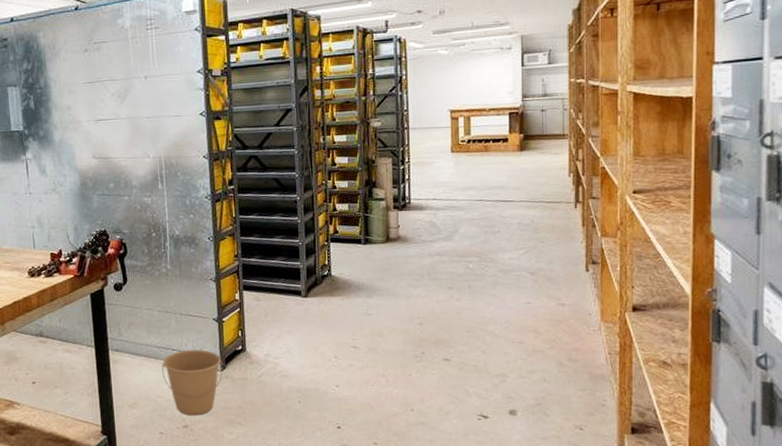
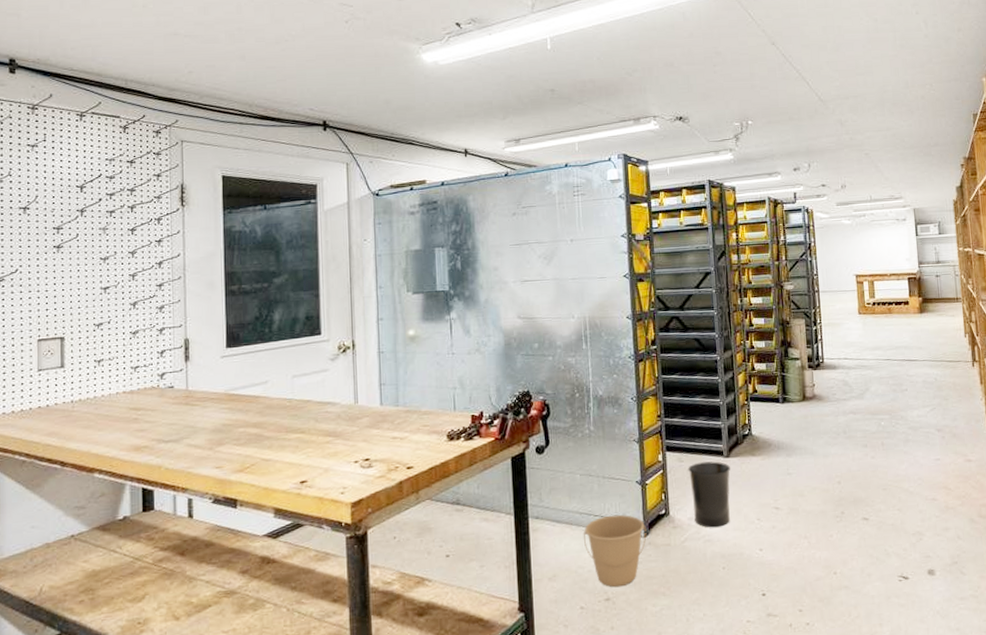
waste bin: none [265,301,308,364] -> present [688,461,730,528]

